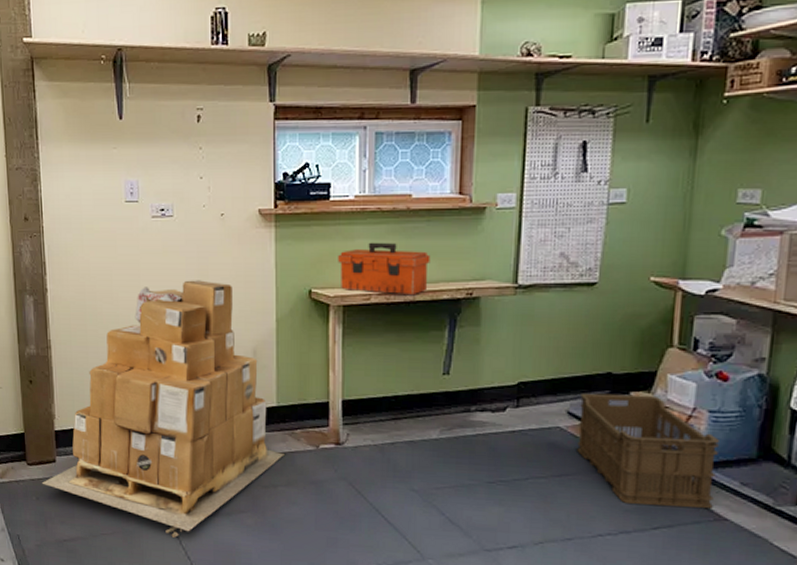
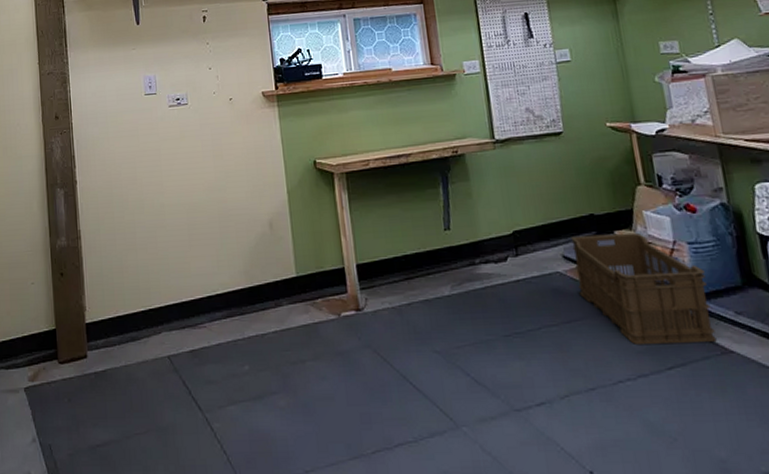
cardboard boxes: present [41,280,284,538] -> none [73,160,309,430]
toolbox: present [338,242,431,296] -> none [335,112,417,159]

